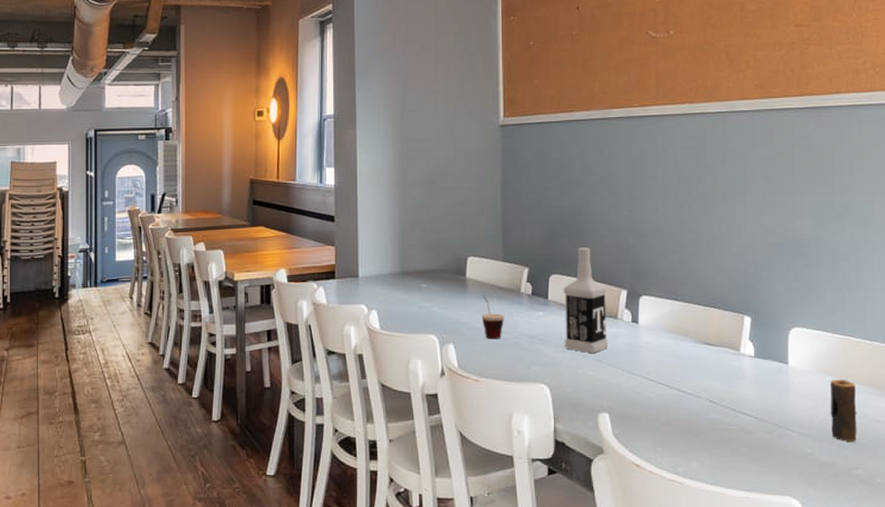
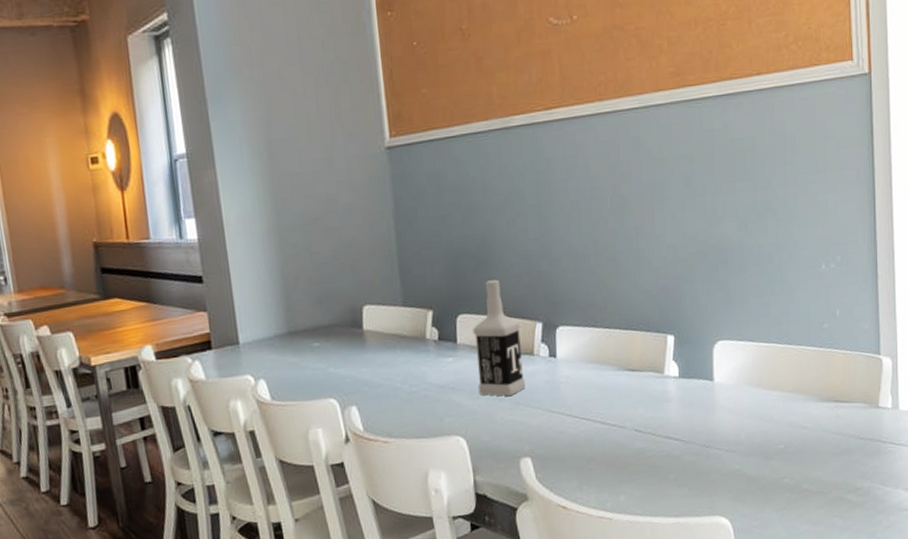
cup: present [481,295,504,340] -> none [383,347,411,396]
candle: present [829,379,857,442] -> none [755,389,784,453]

